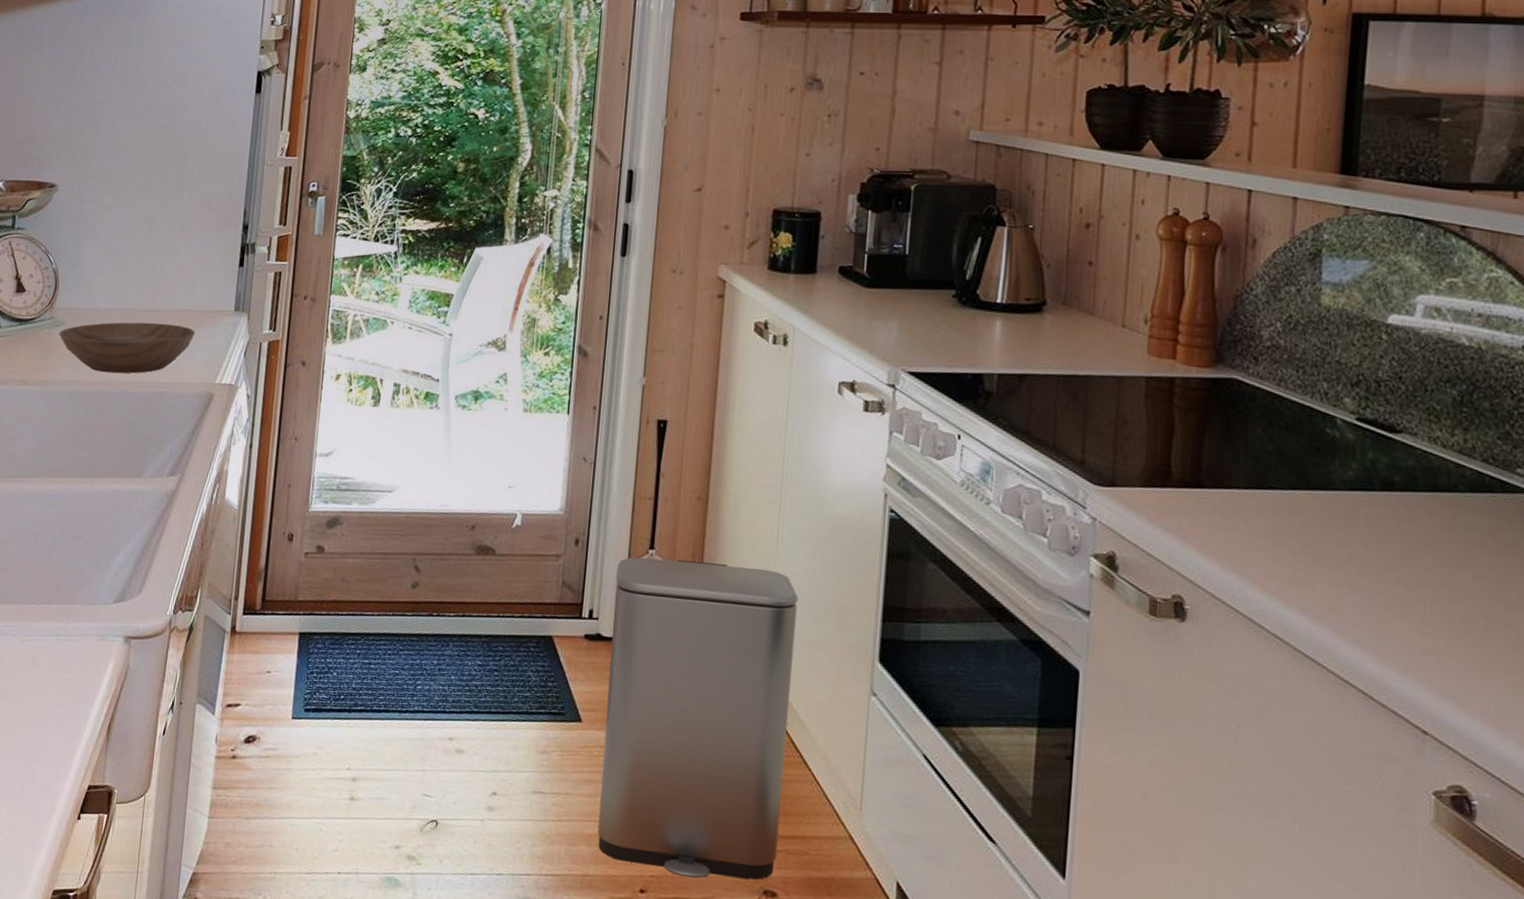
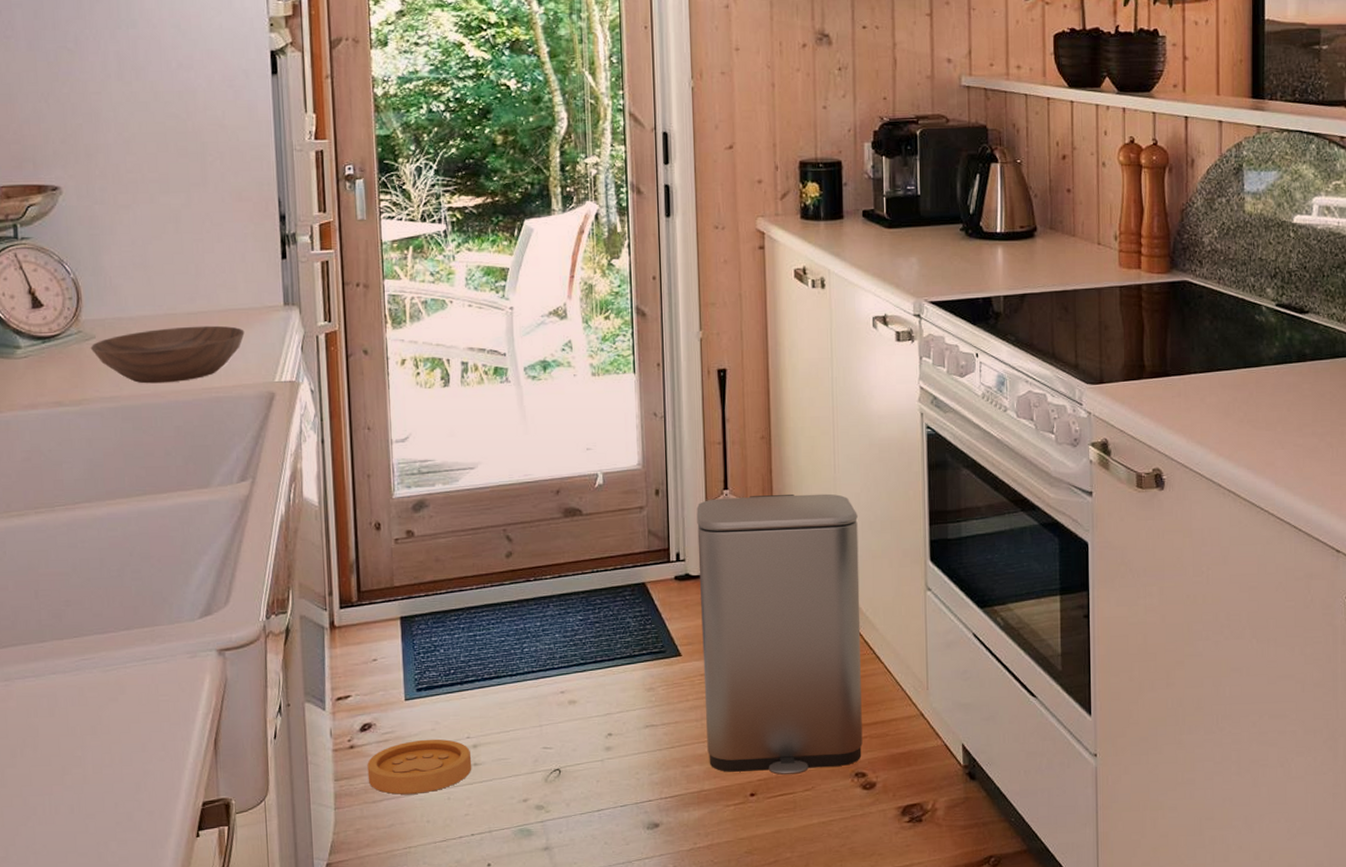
pet bowl: none [244,762,349,819] -> present [367,739,472,795]

